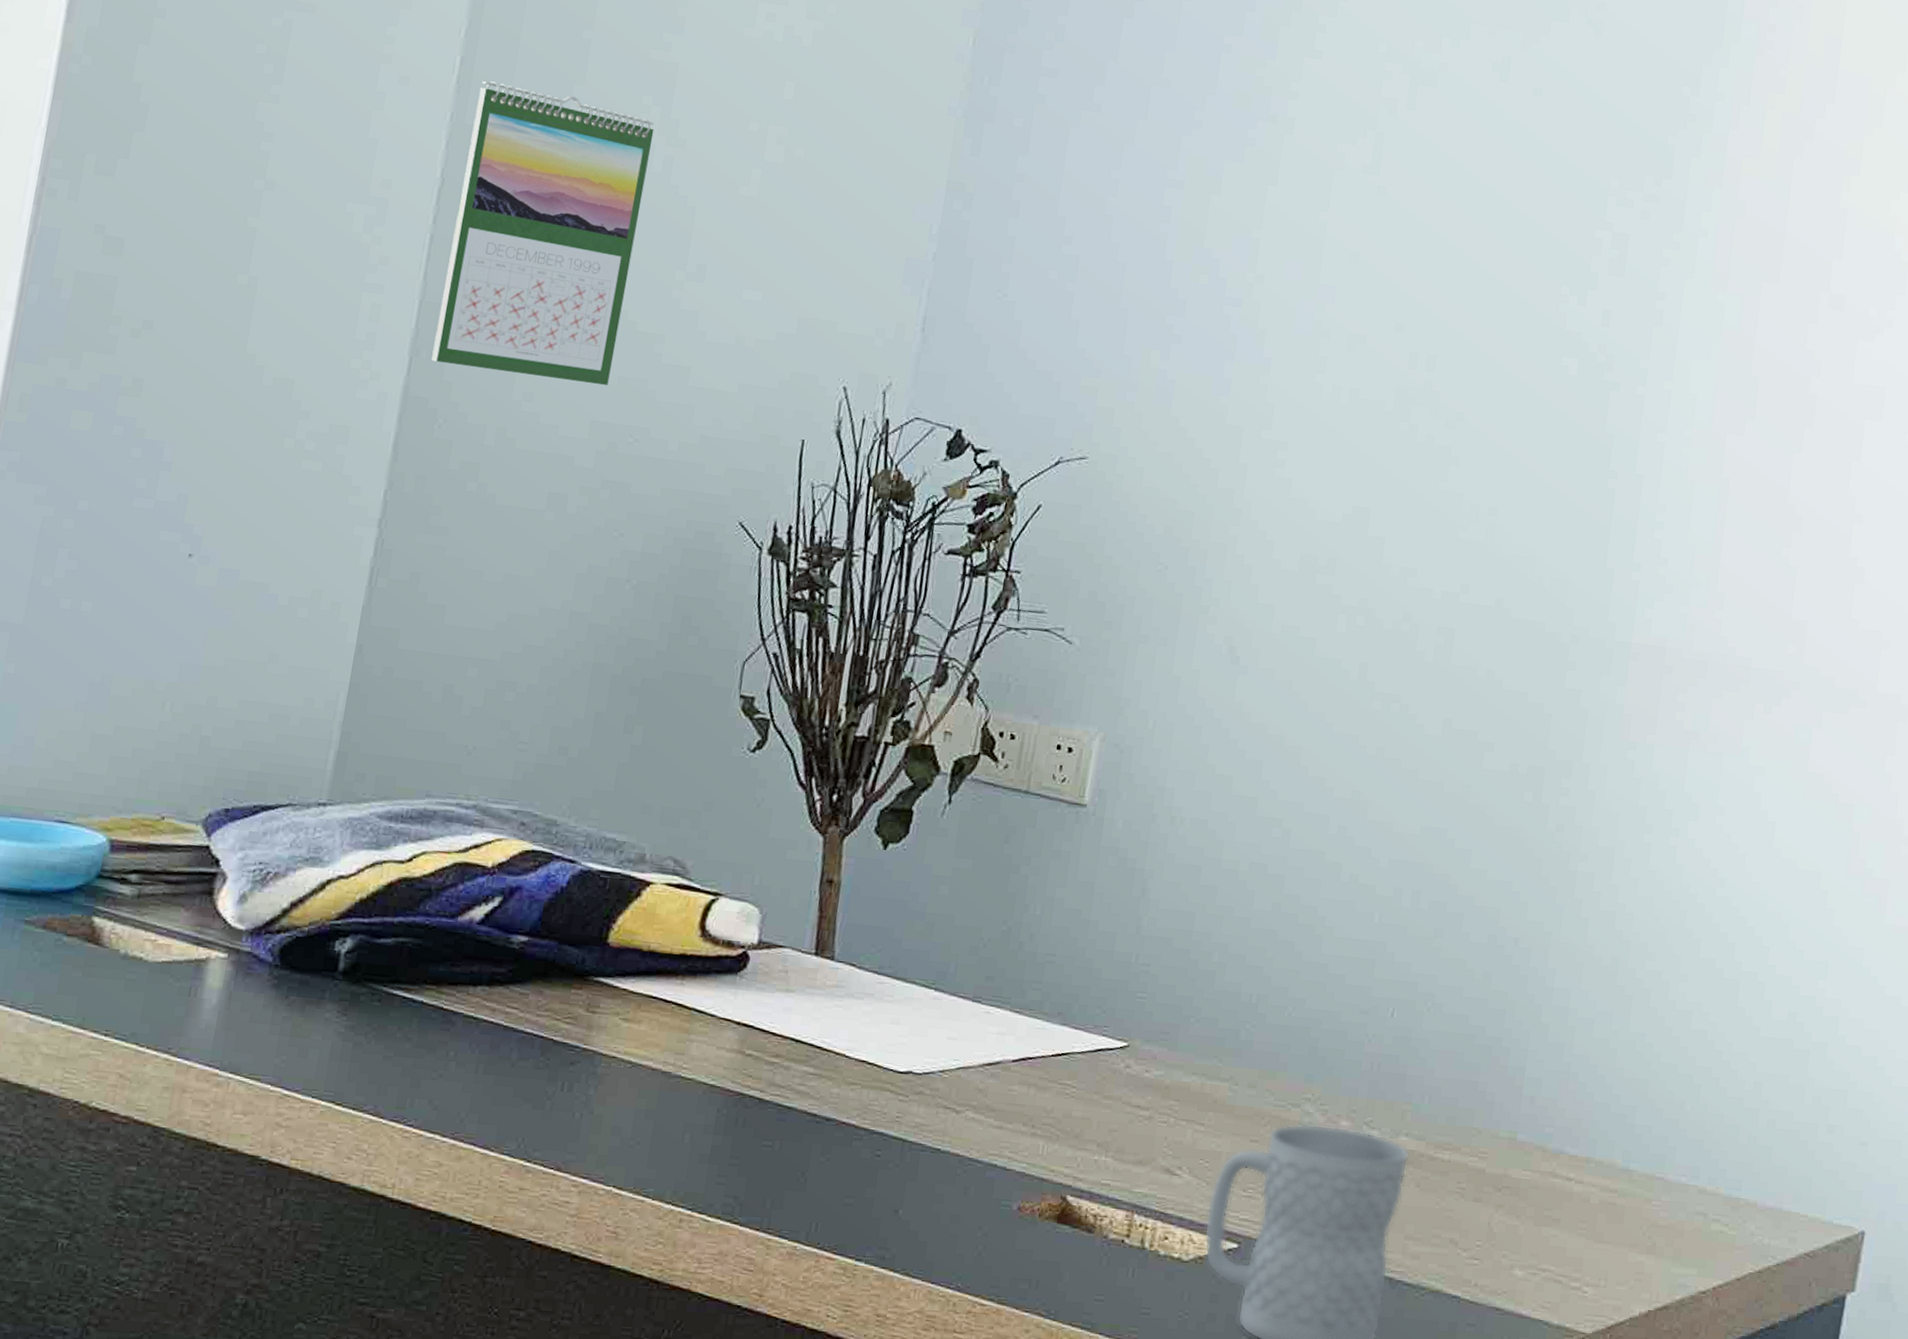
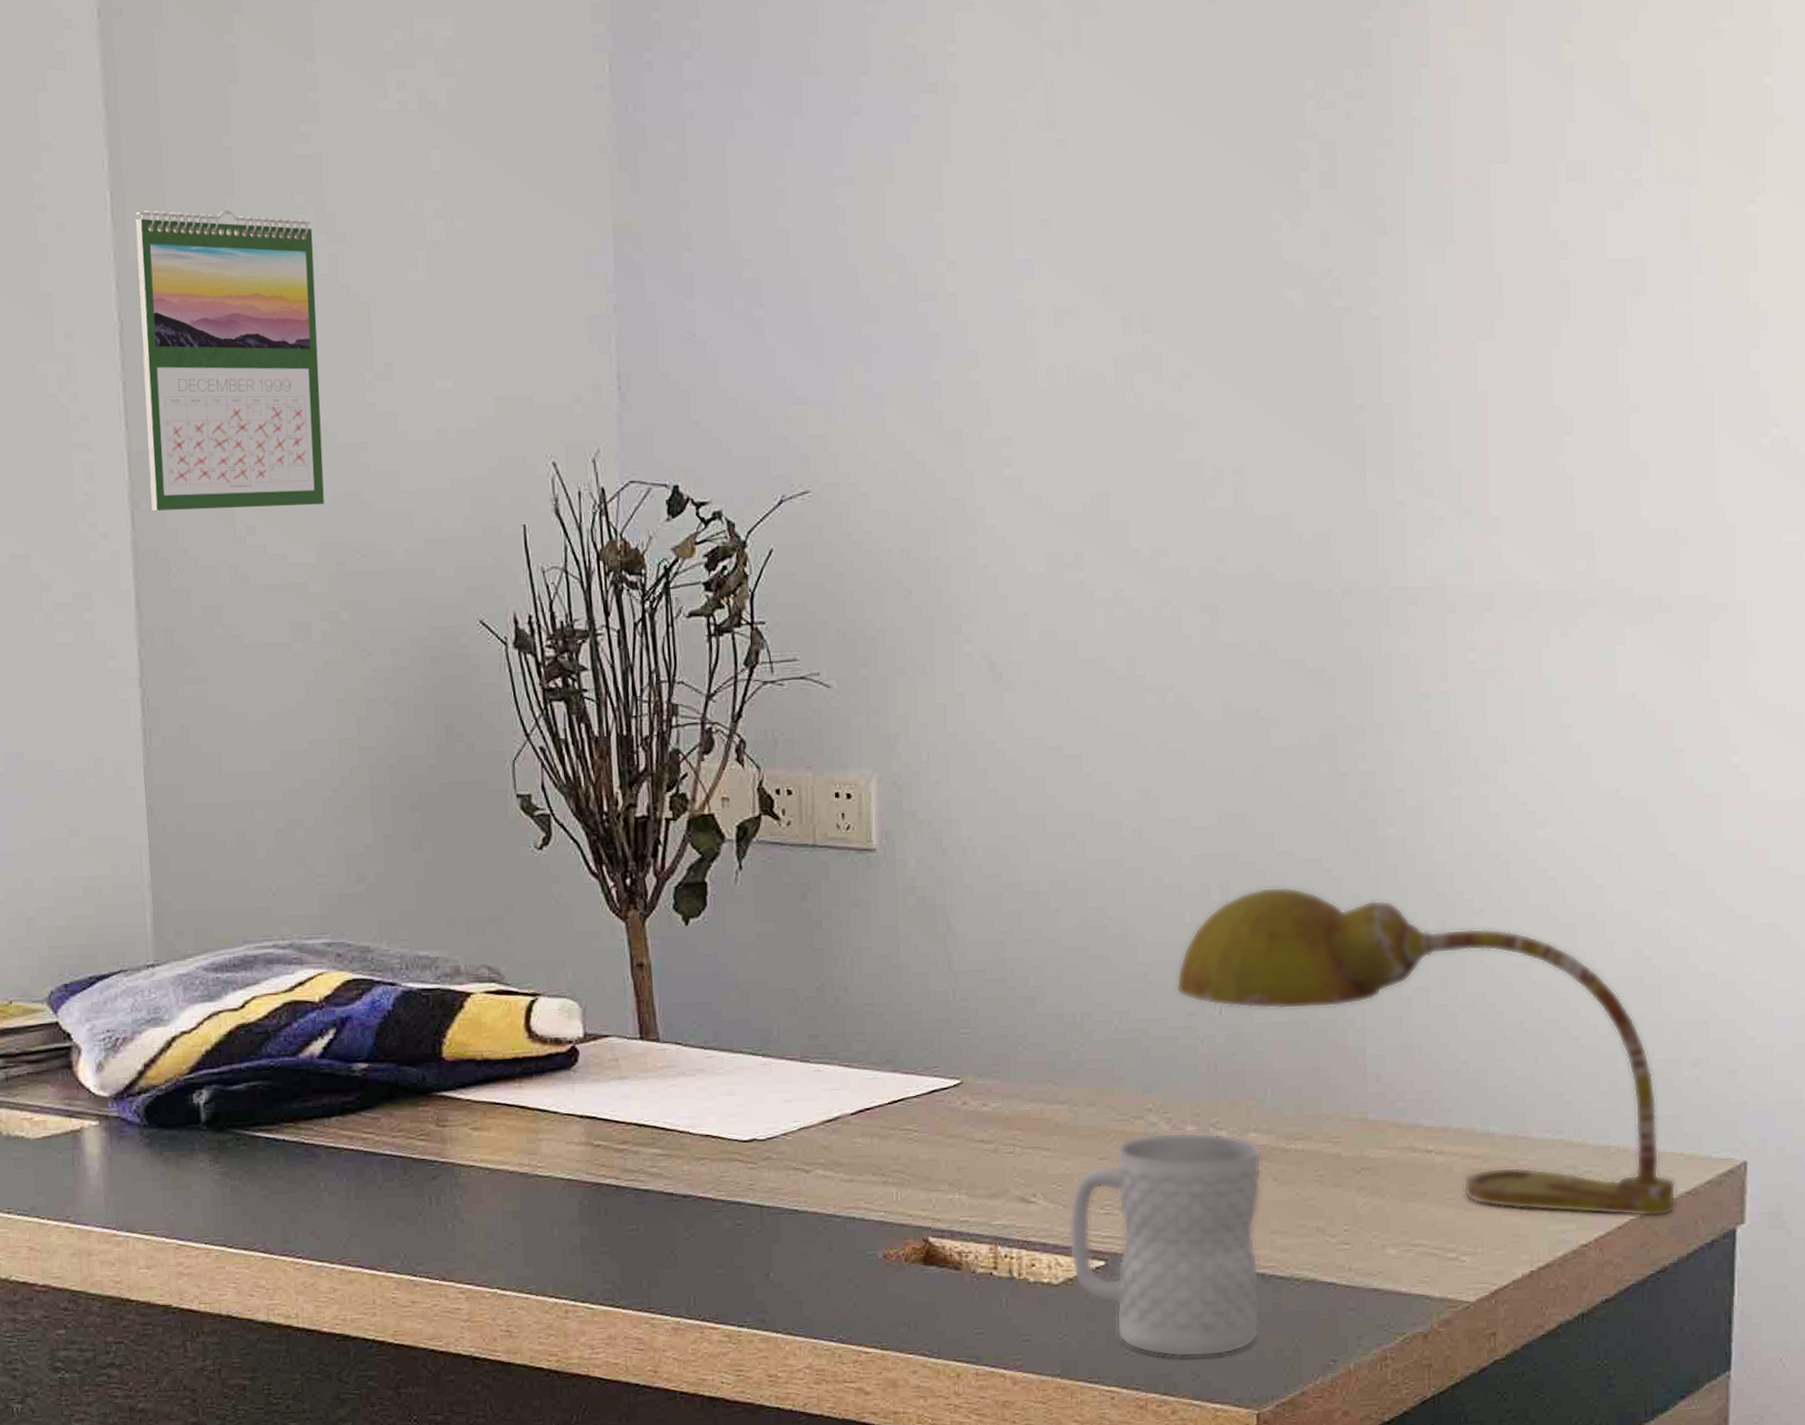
desk lamp: none [1352,900,1797,1274] -> present [1175,886,1676,1217]

